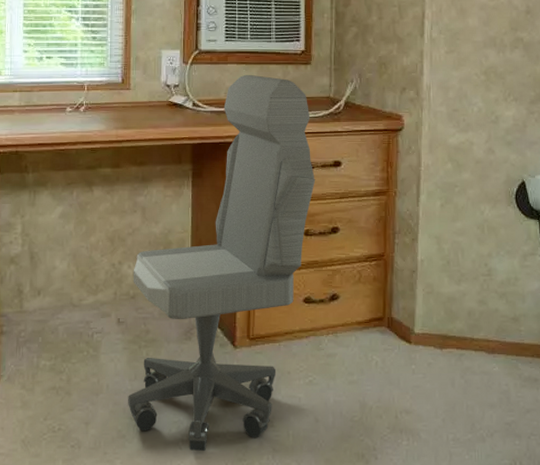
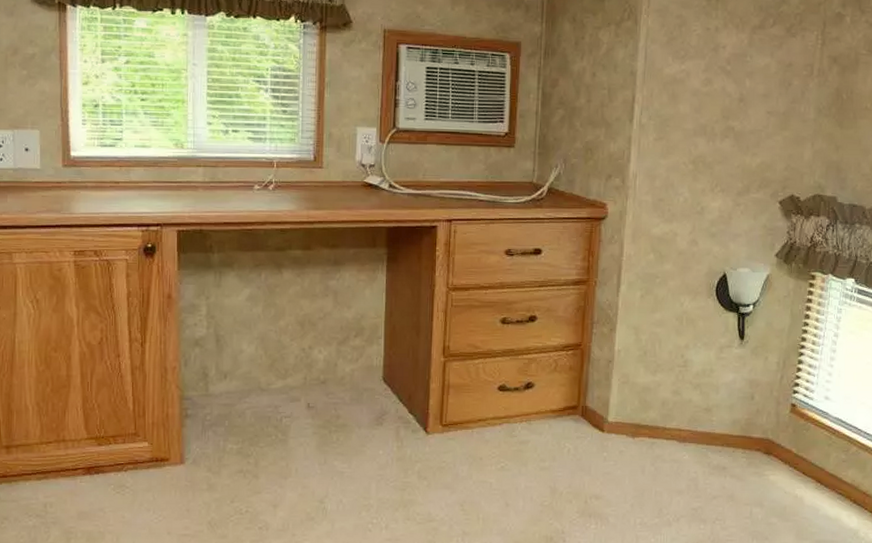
office chair: present [128,74,316,452] -> none [317,156,515,534]

